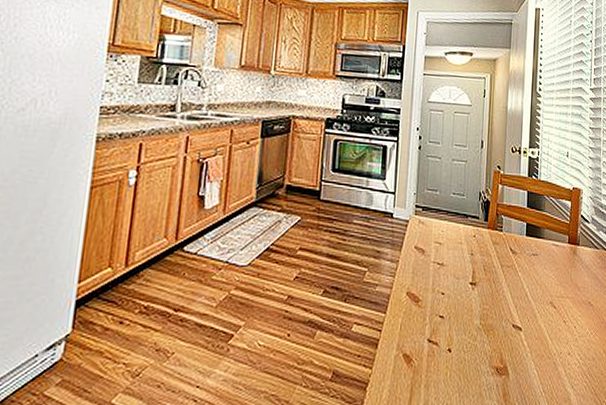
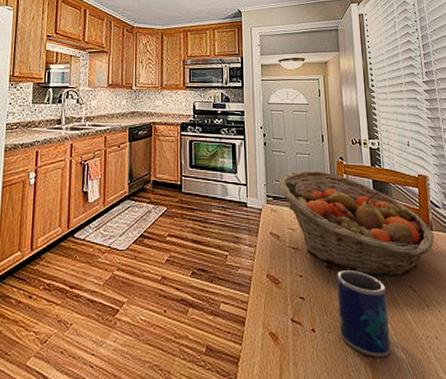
fruit basket: none [430,179,580,293] -> present [278,170,434,276]
mug: none [476,287,527,375] -> present [336,270,391,357]

